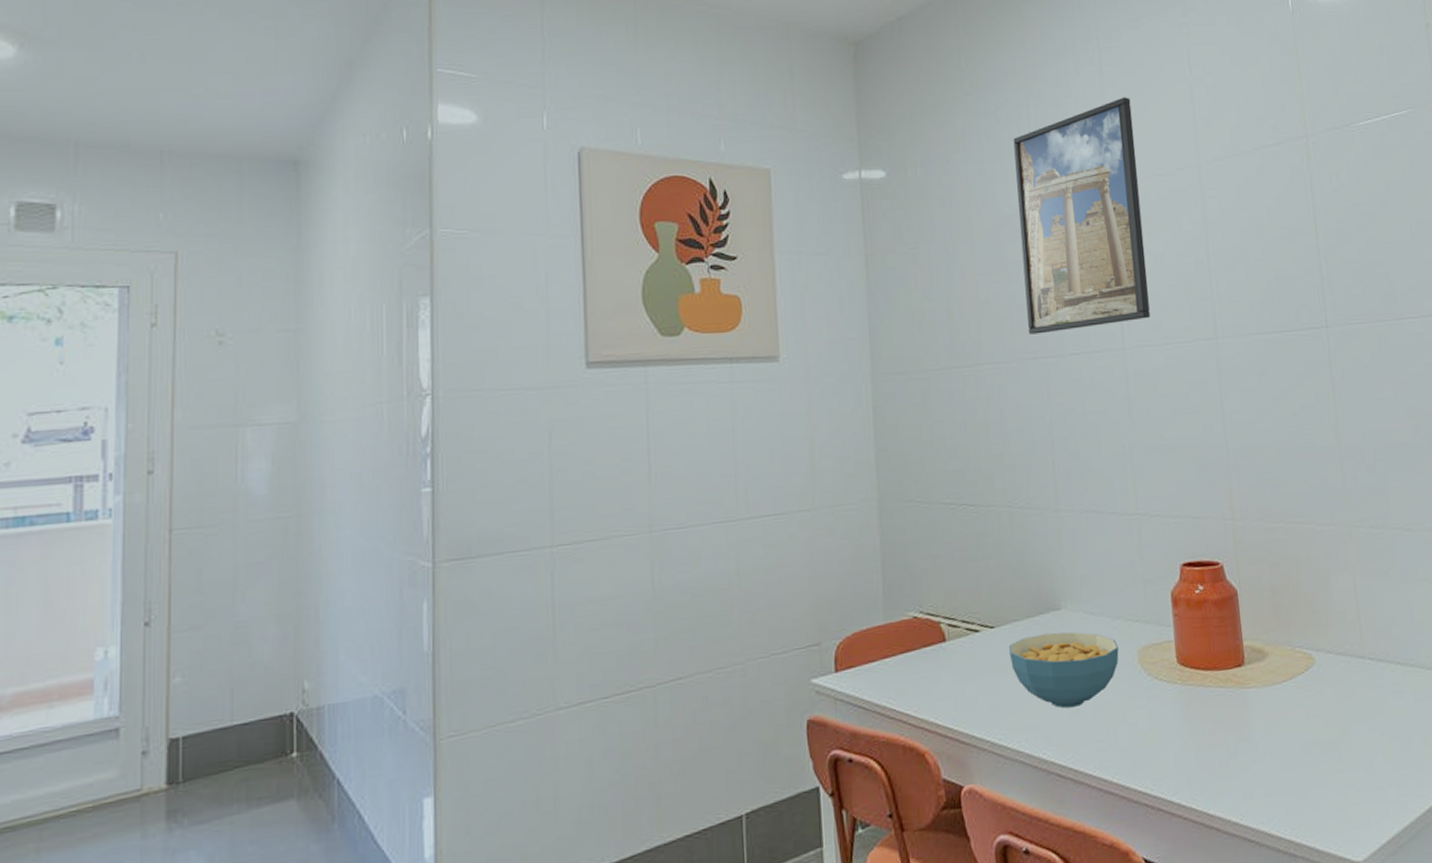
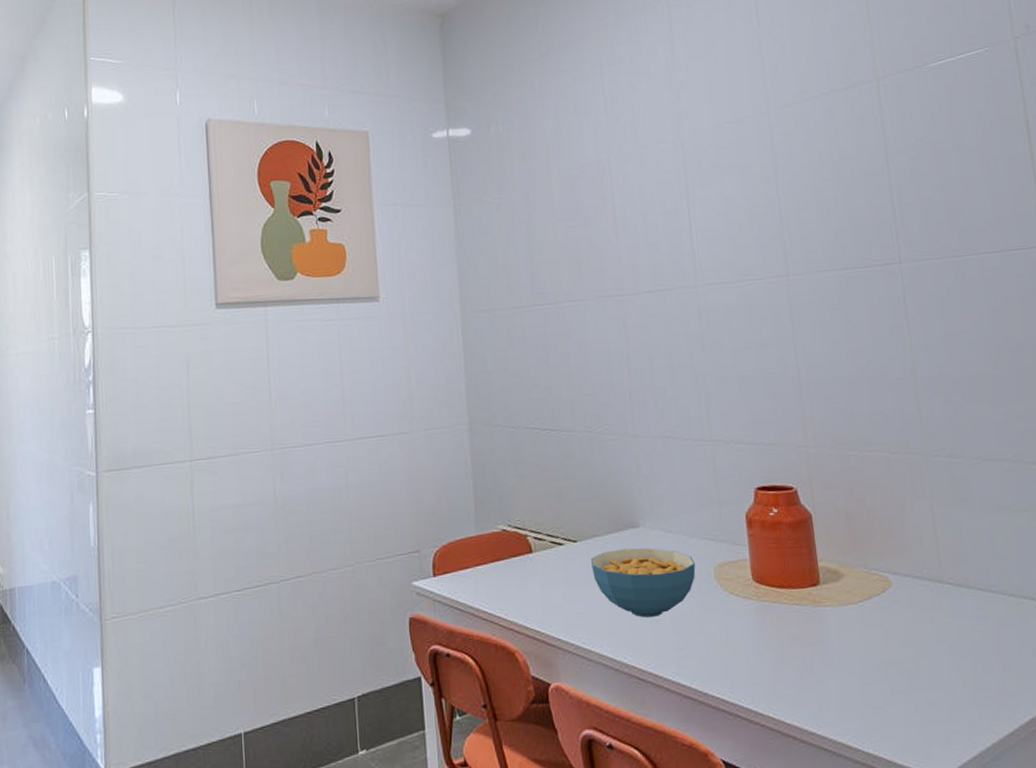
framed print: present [1013,97,1150,335] -> none [588,50,722,274]

